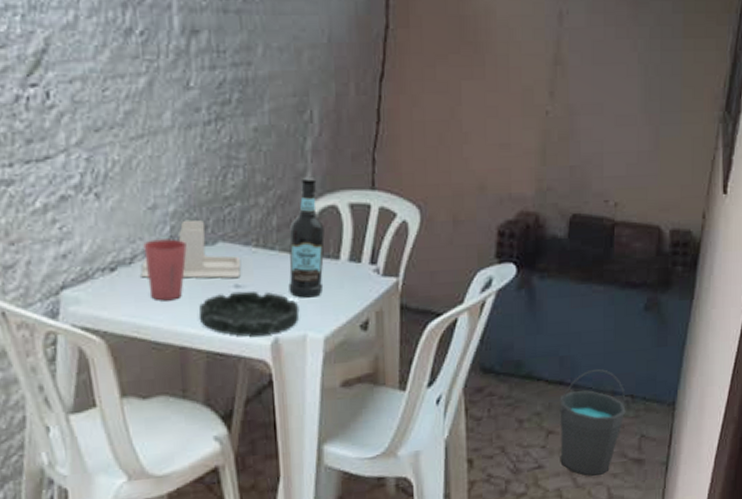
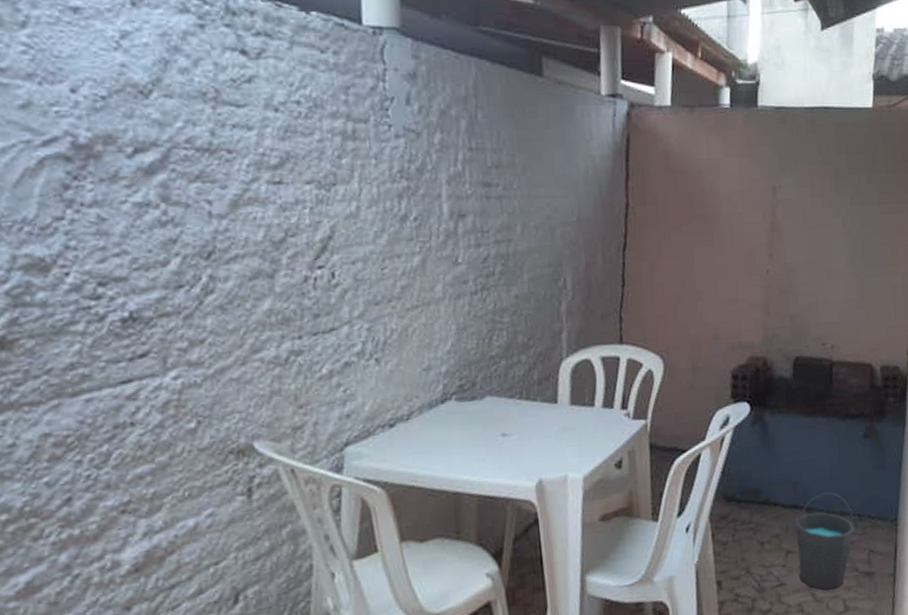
napkin holder: present [141,219,241,279] -> none [417,377,507,432]
cup: present [143,238,187,301] -> none [419,395,458,452]
ashtray: present [199,290,300,336] -> none [470,438,561,480]
root beer: present [288,178,325,298] -> none [549,336,581,443]

